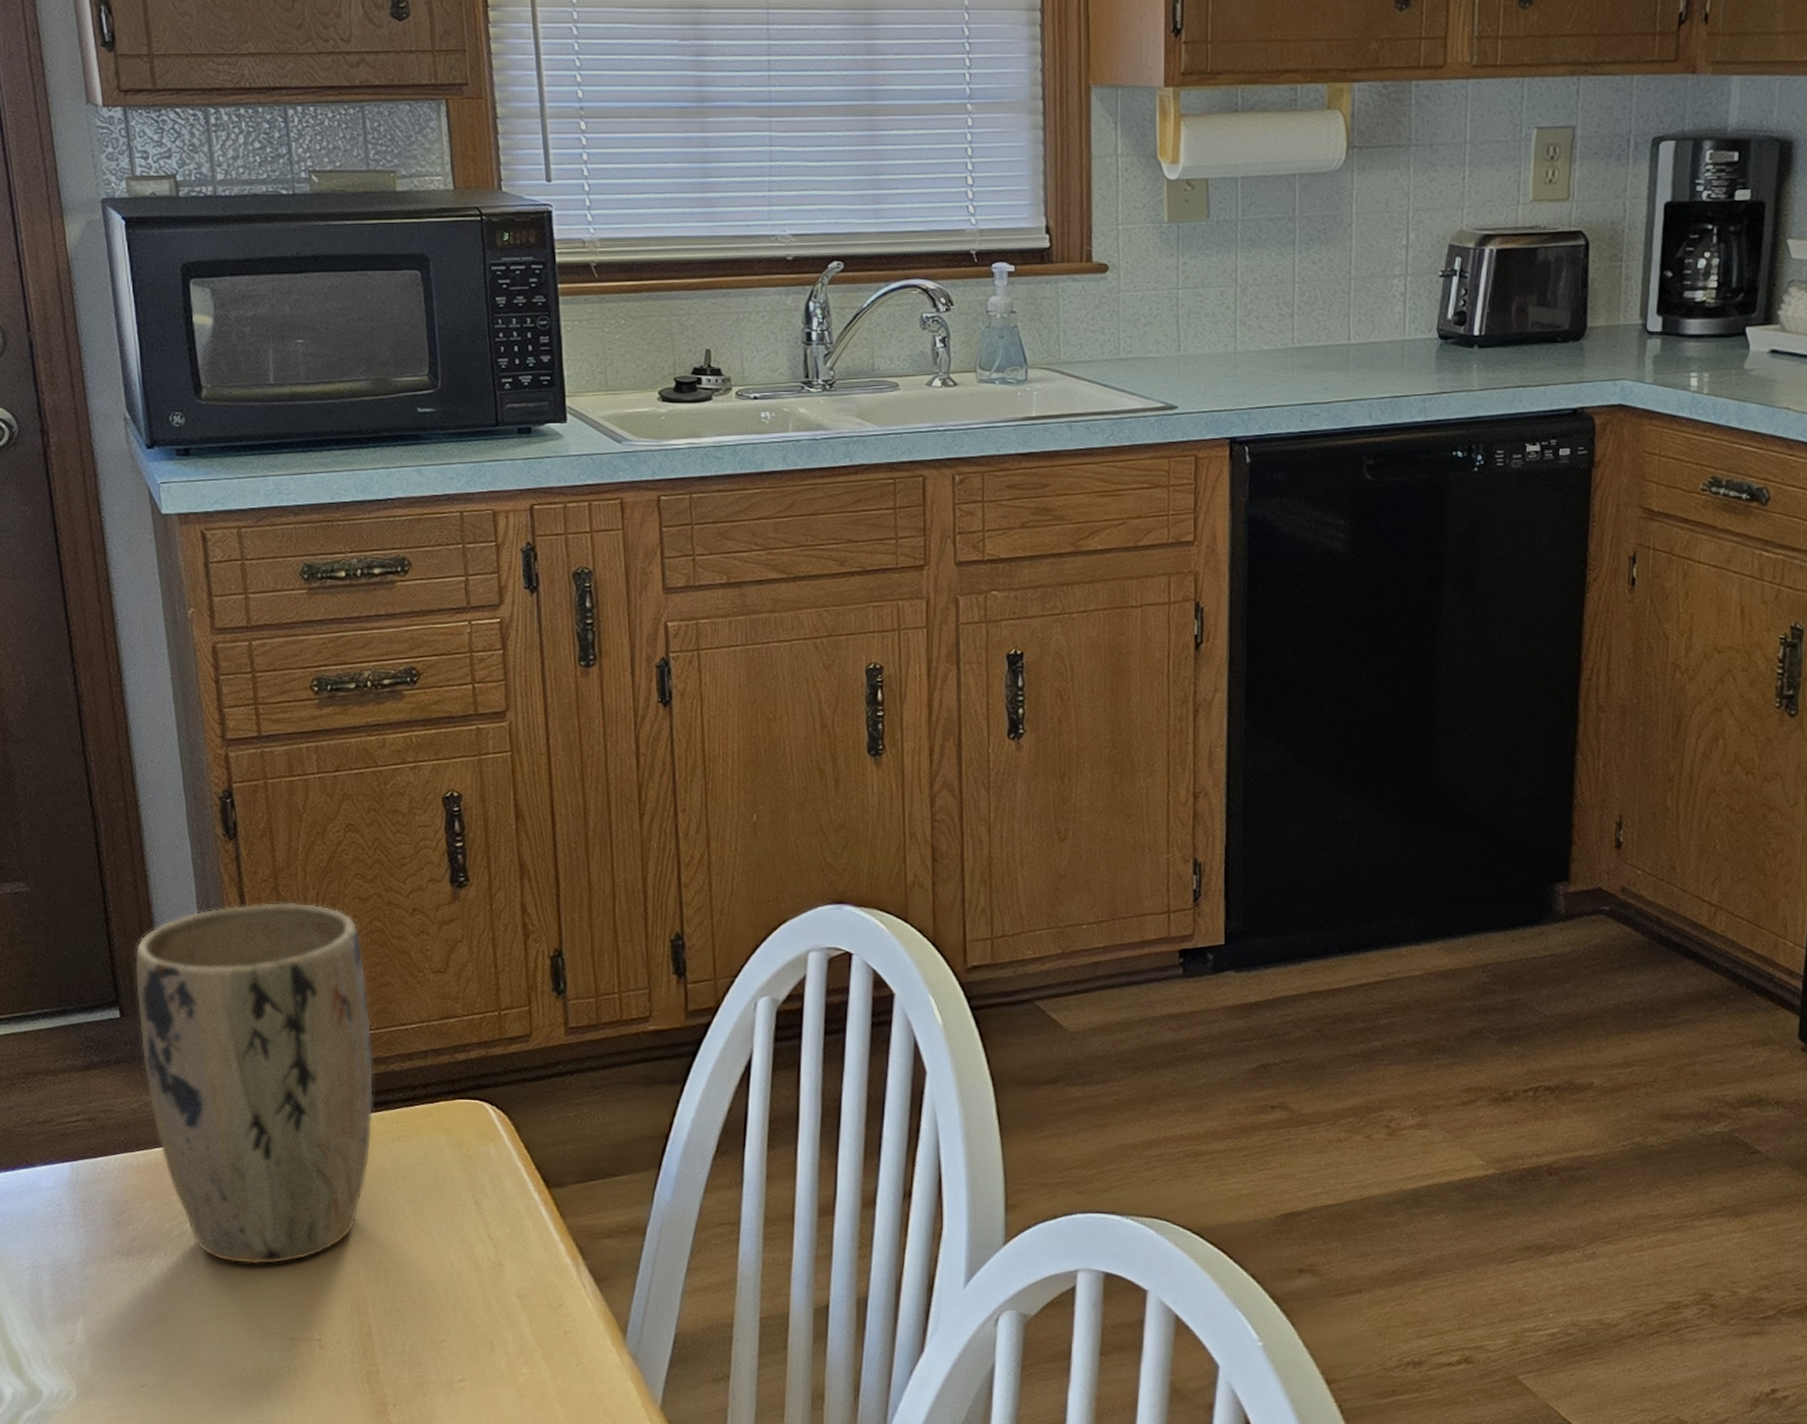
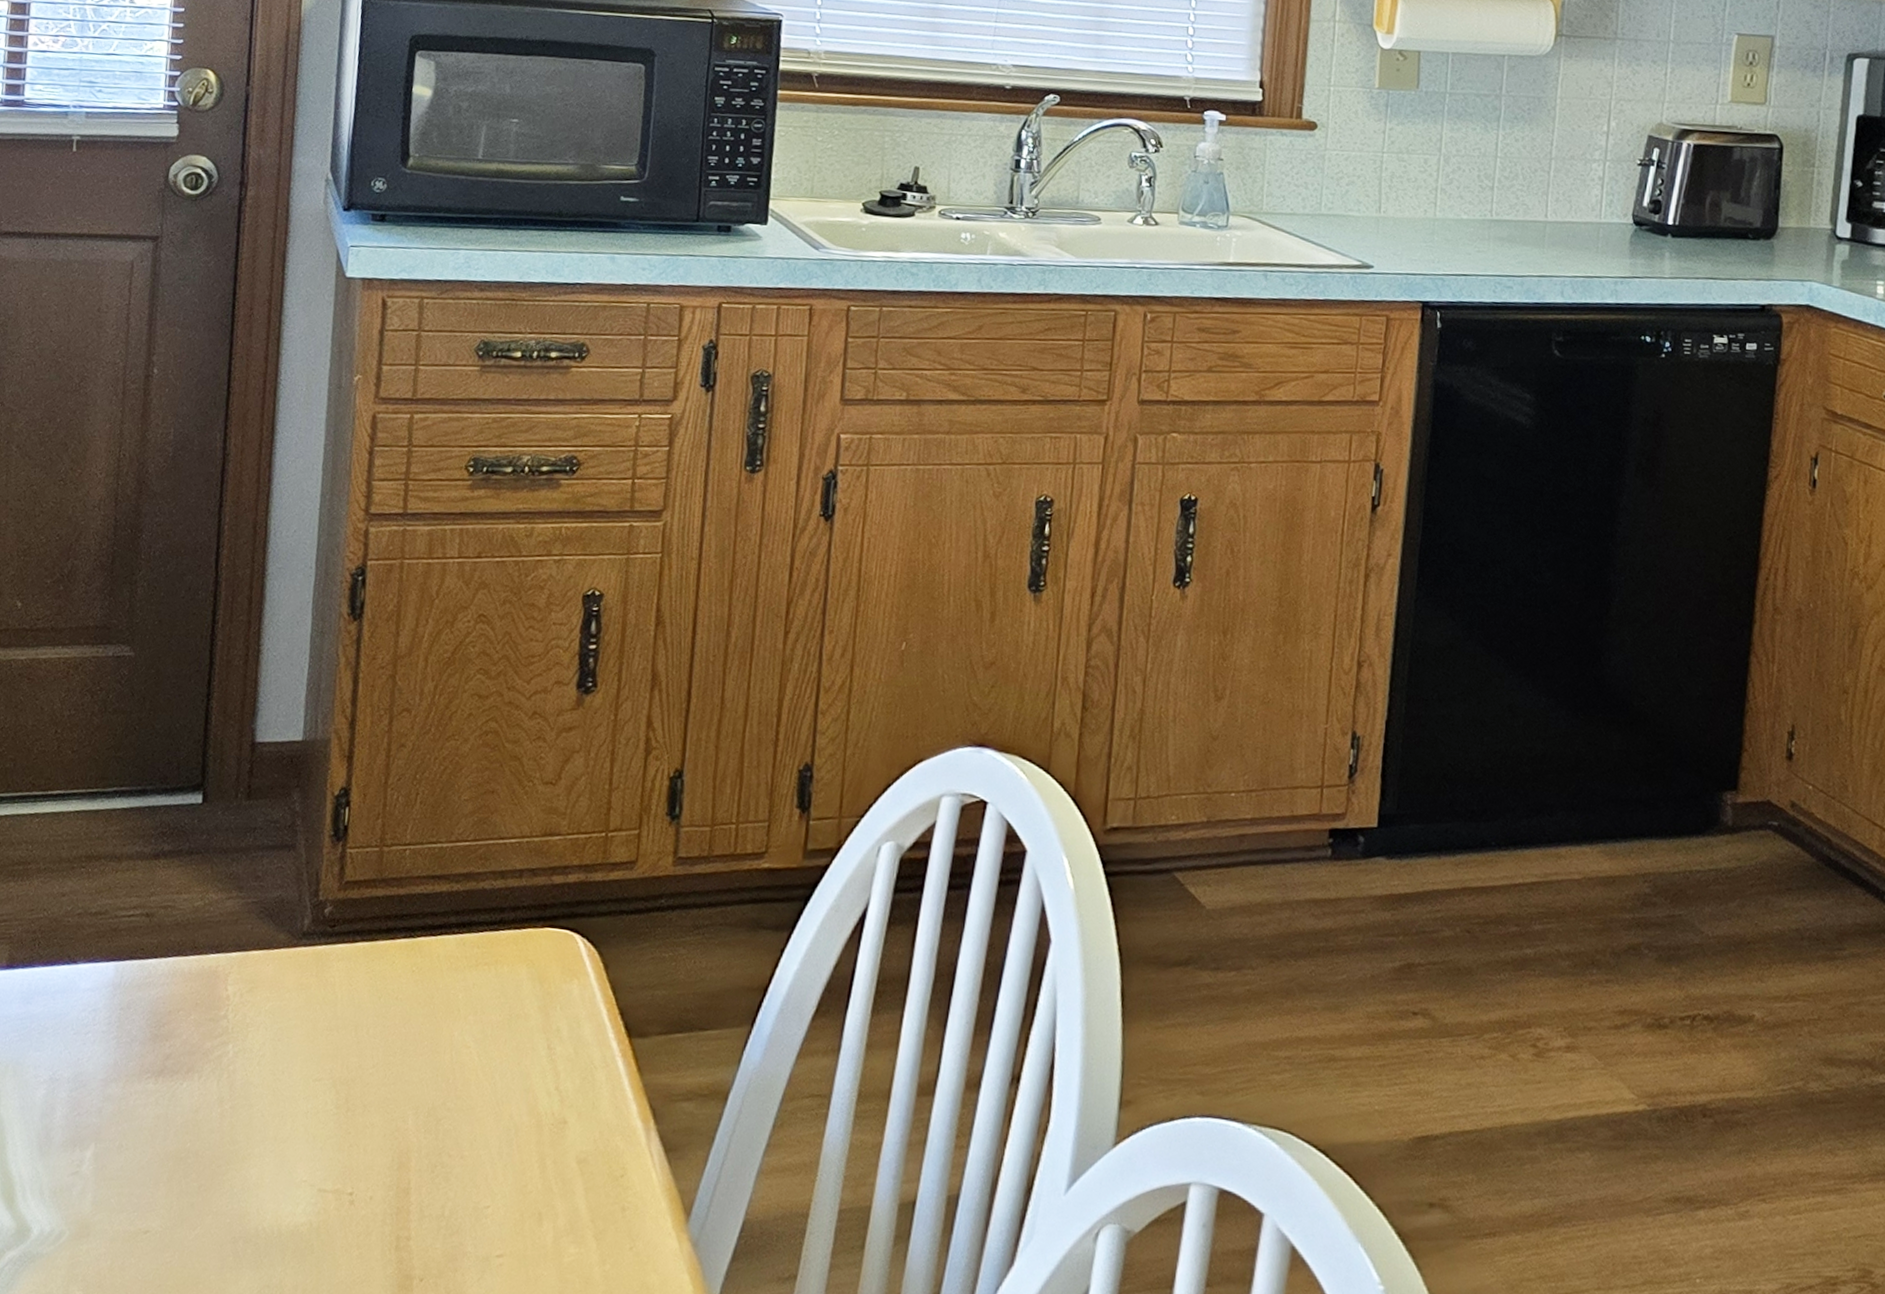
plant pot: present [134,902,374,1265] -> none [215,691,473,1100]

